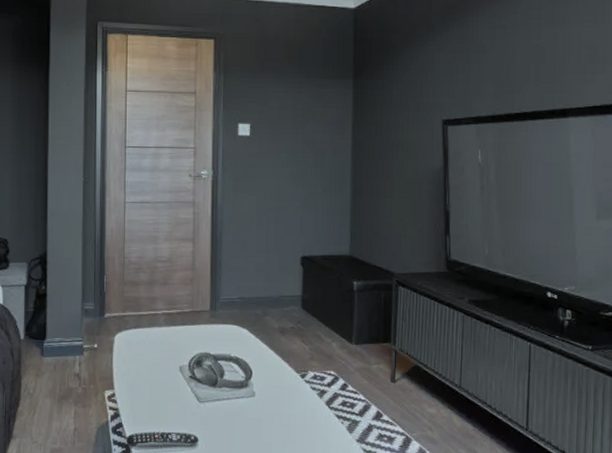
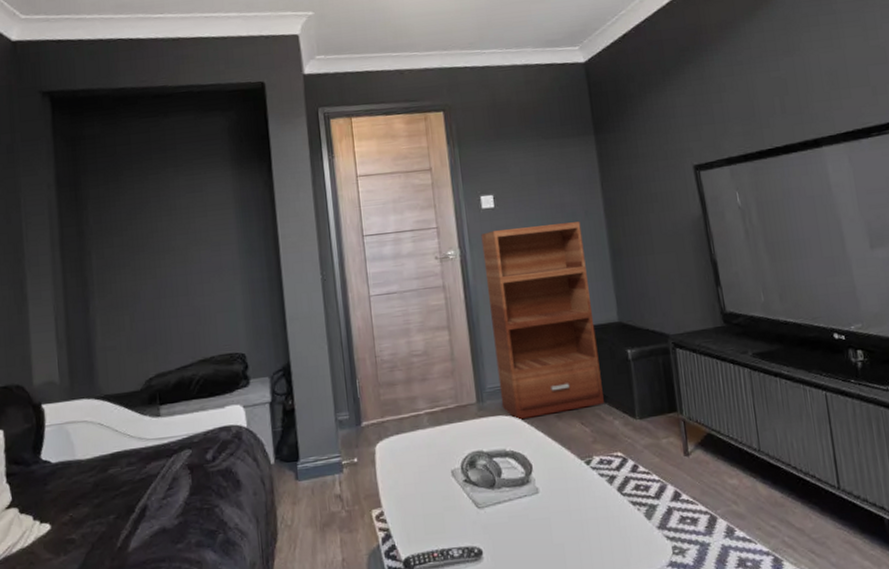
bookshelf: none [232,157,328,331] -> present [481,221,604,420]

